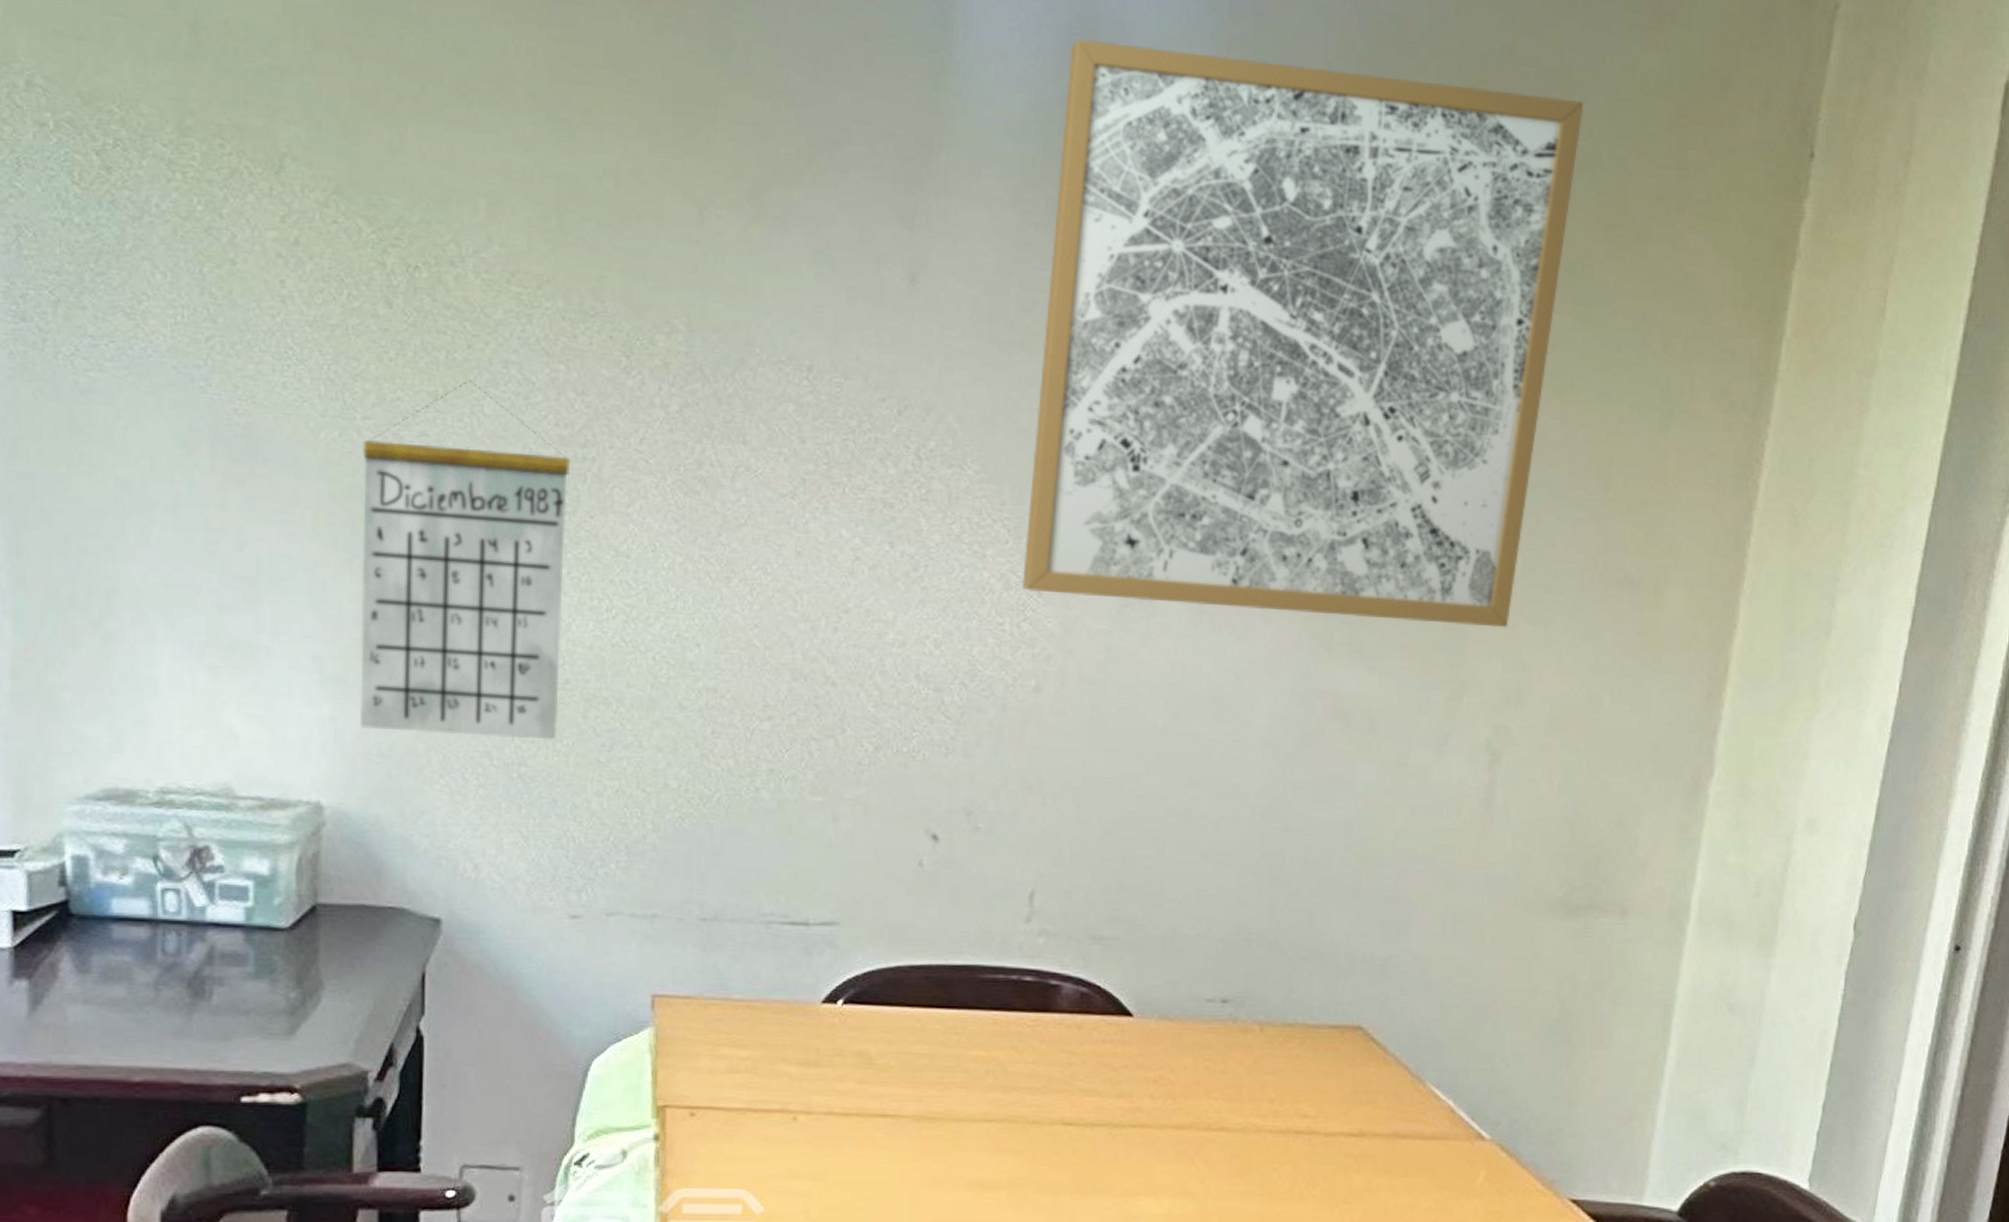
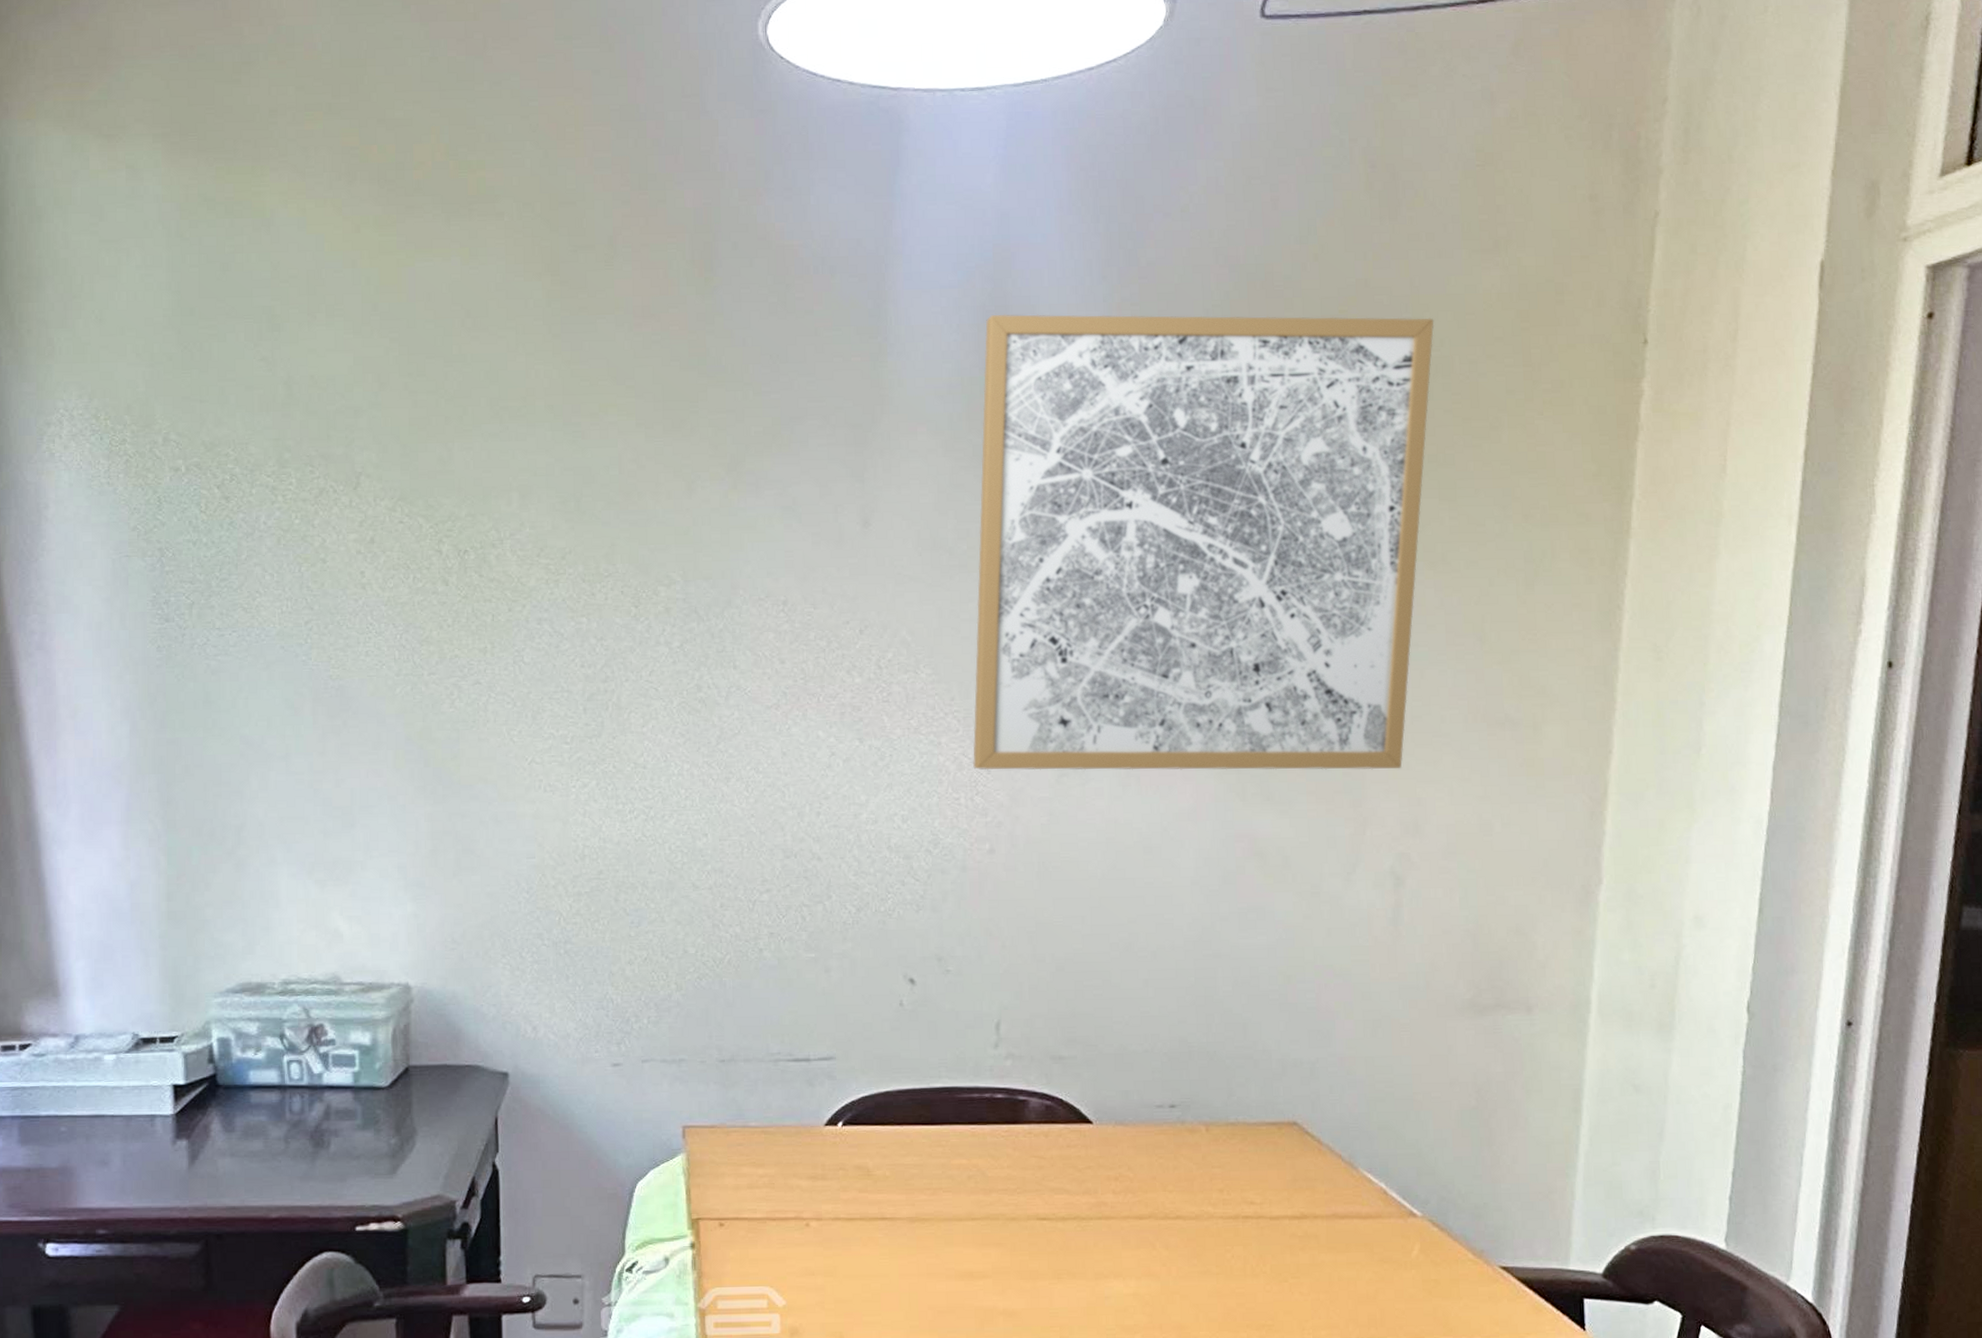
calendar: present [360,380,571,740] -> none [430,636,595,922]

